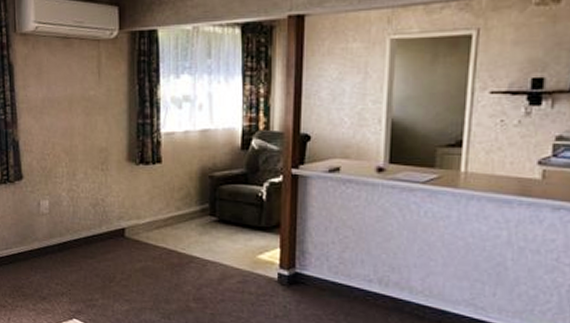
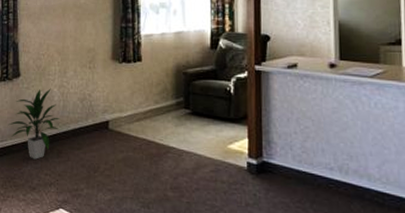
indoor plant: none [12,192,71,269] -> present [8,88,61,160]

